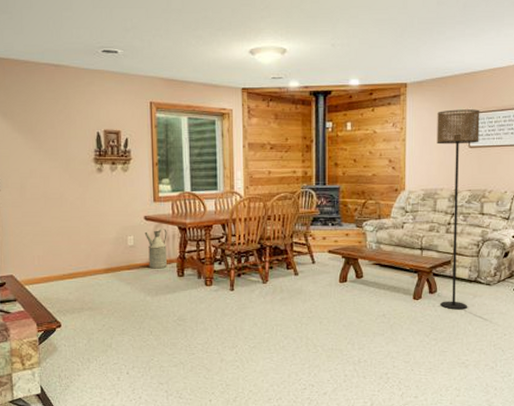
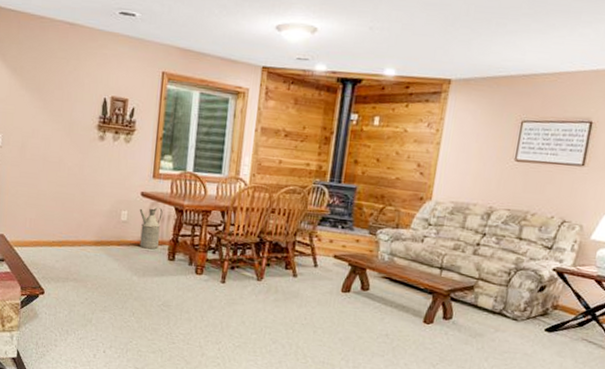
floor lamp: present [437,109,480,310] -> none [454,115,535,343]

